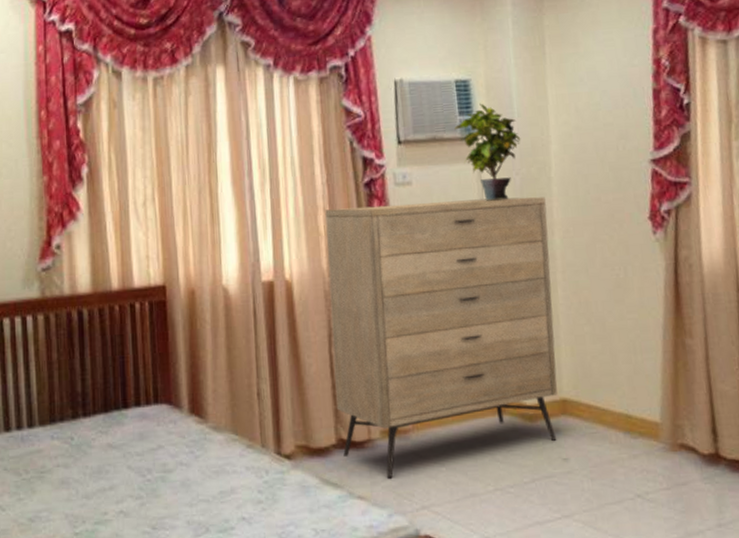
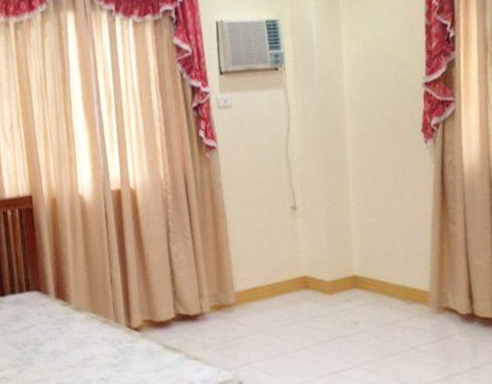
dresser: present [325,197,558,479] -> none [161,115,350,343]
potted plant: present [454,103,521,201] -> none [266,39,320,120]

